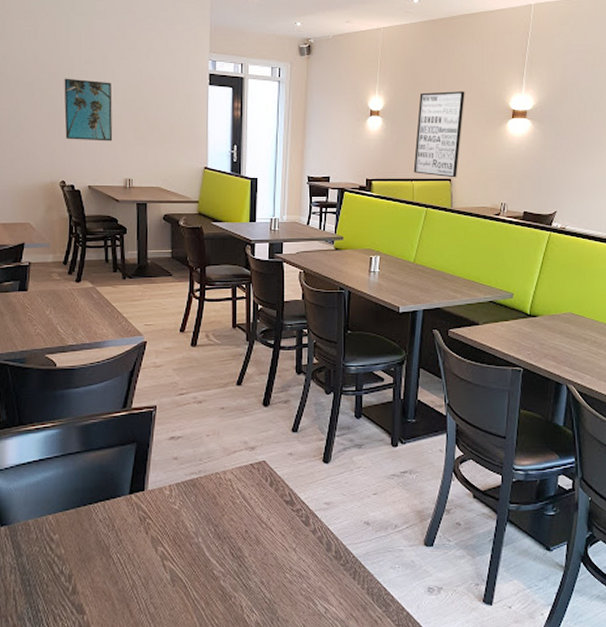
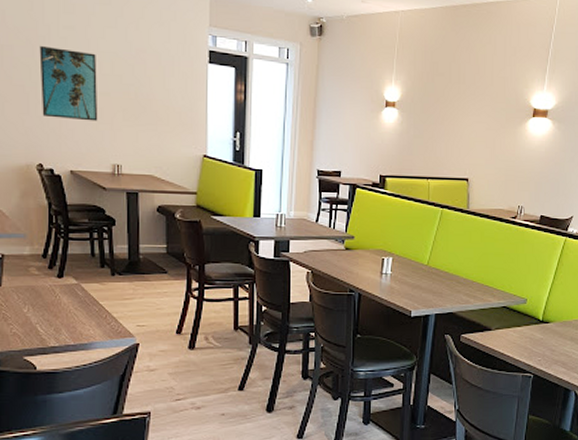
wall art: present [413,91,465,178] -> none [430,84,486,178]

